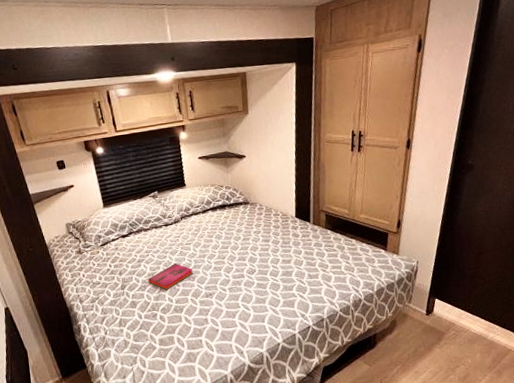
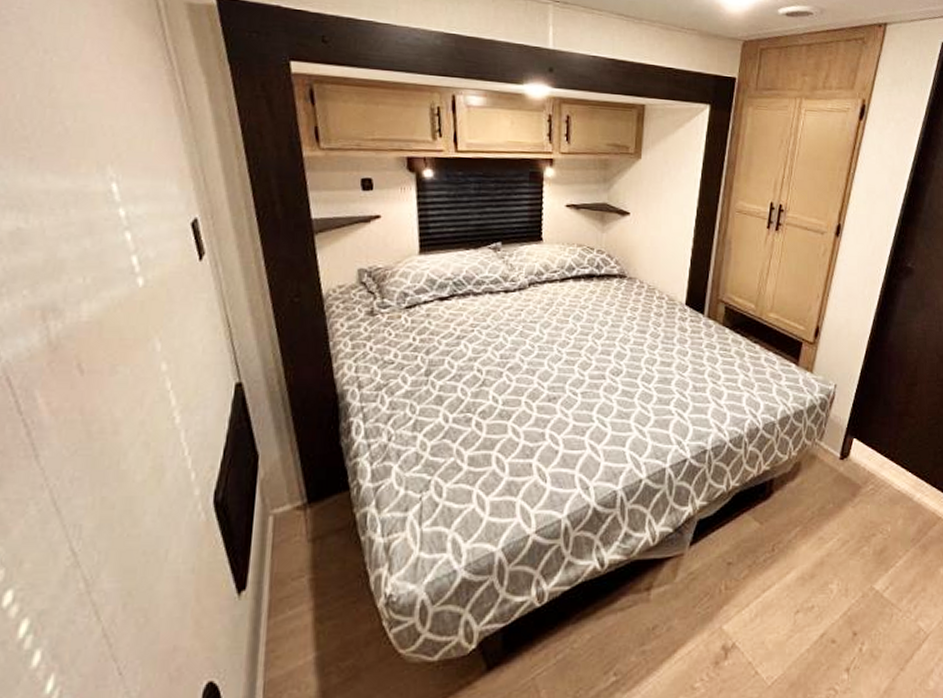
hardback book: present [148,263,193,290] -> none [468,346,534,385]

